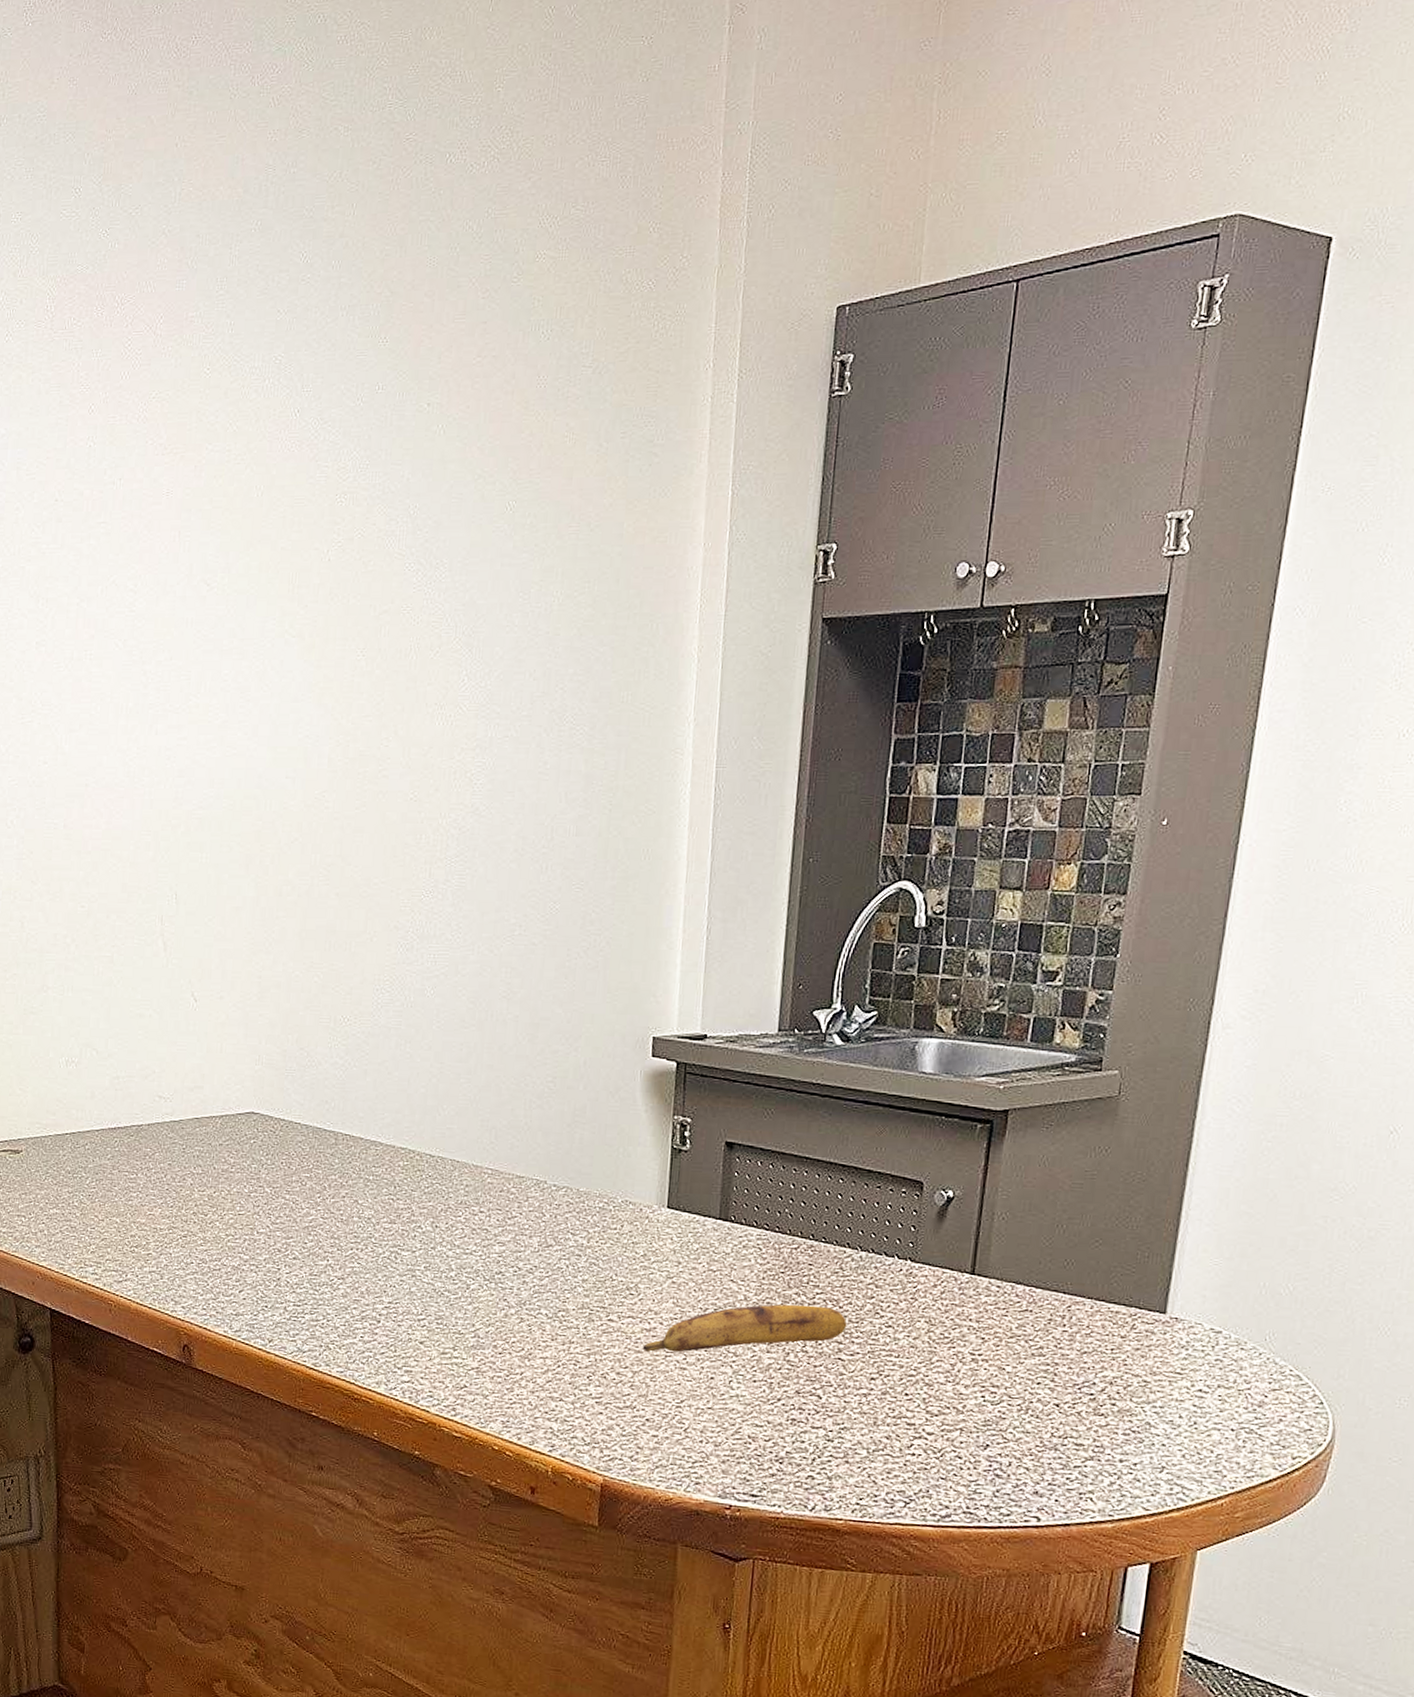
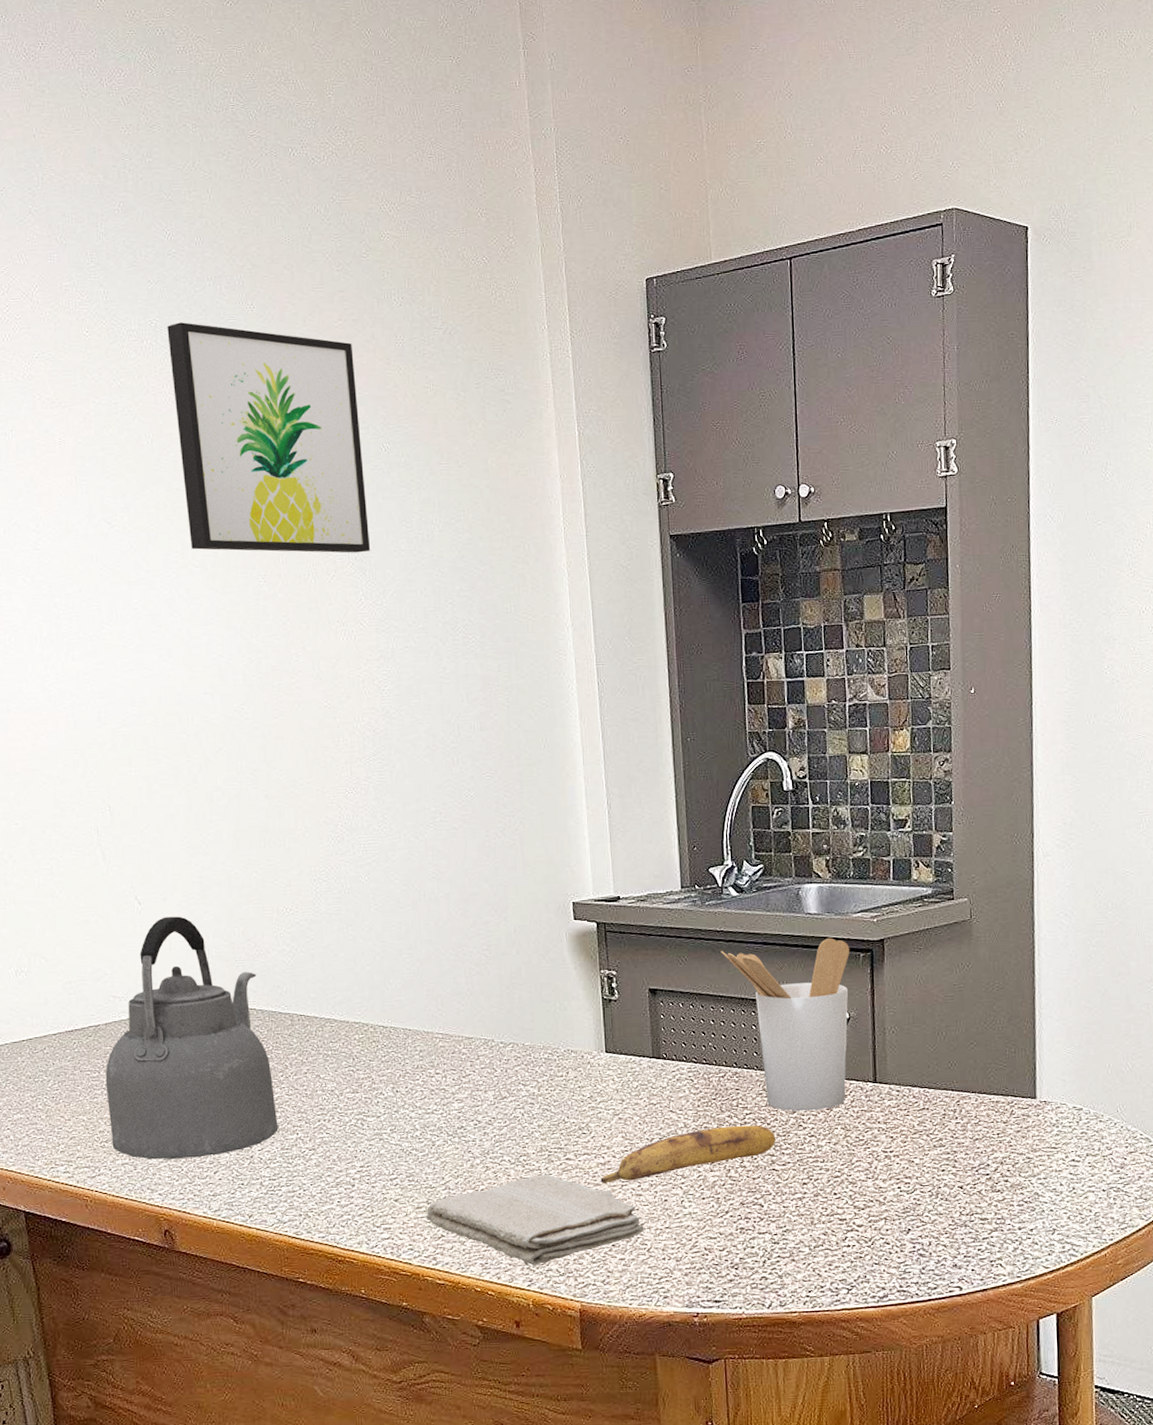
kettle: none [141,1017,310,1274] -> present [105,916,278,1160]
wall art: none [289,358,489,627] -> present [167,322,371,553]
washcloth: none [450,1333,684,1431] -> present [426,1174,644,1266]
utensil holder: none [813,1102,966,1298] -> present [721,938,850,1112]

